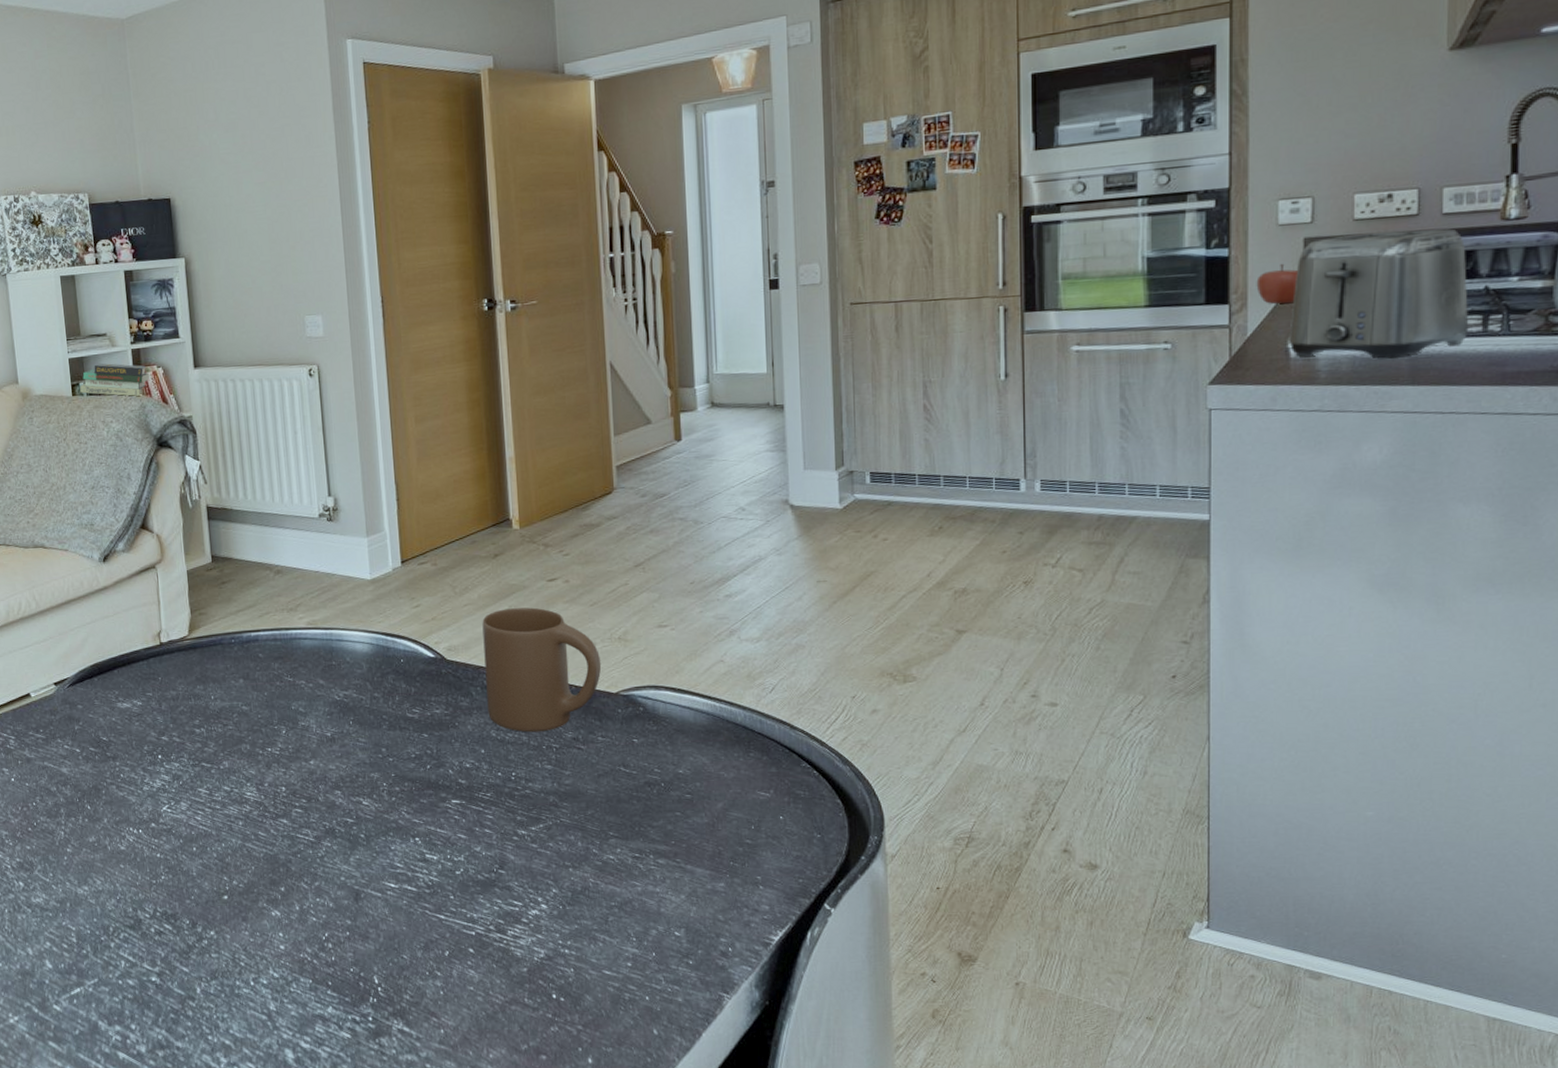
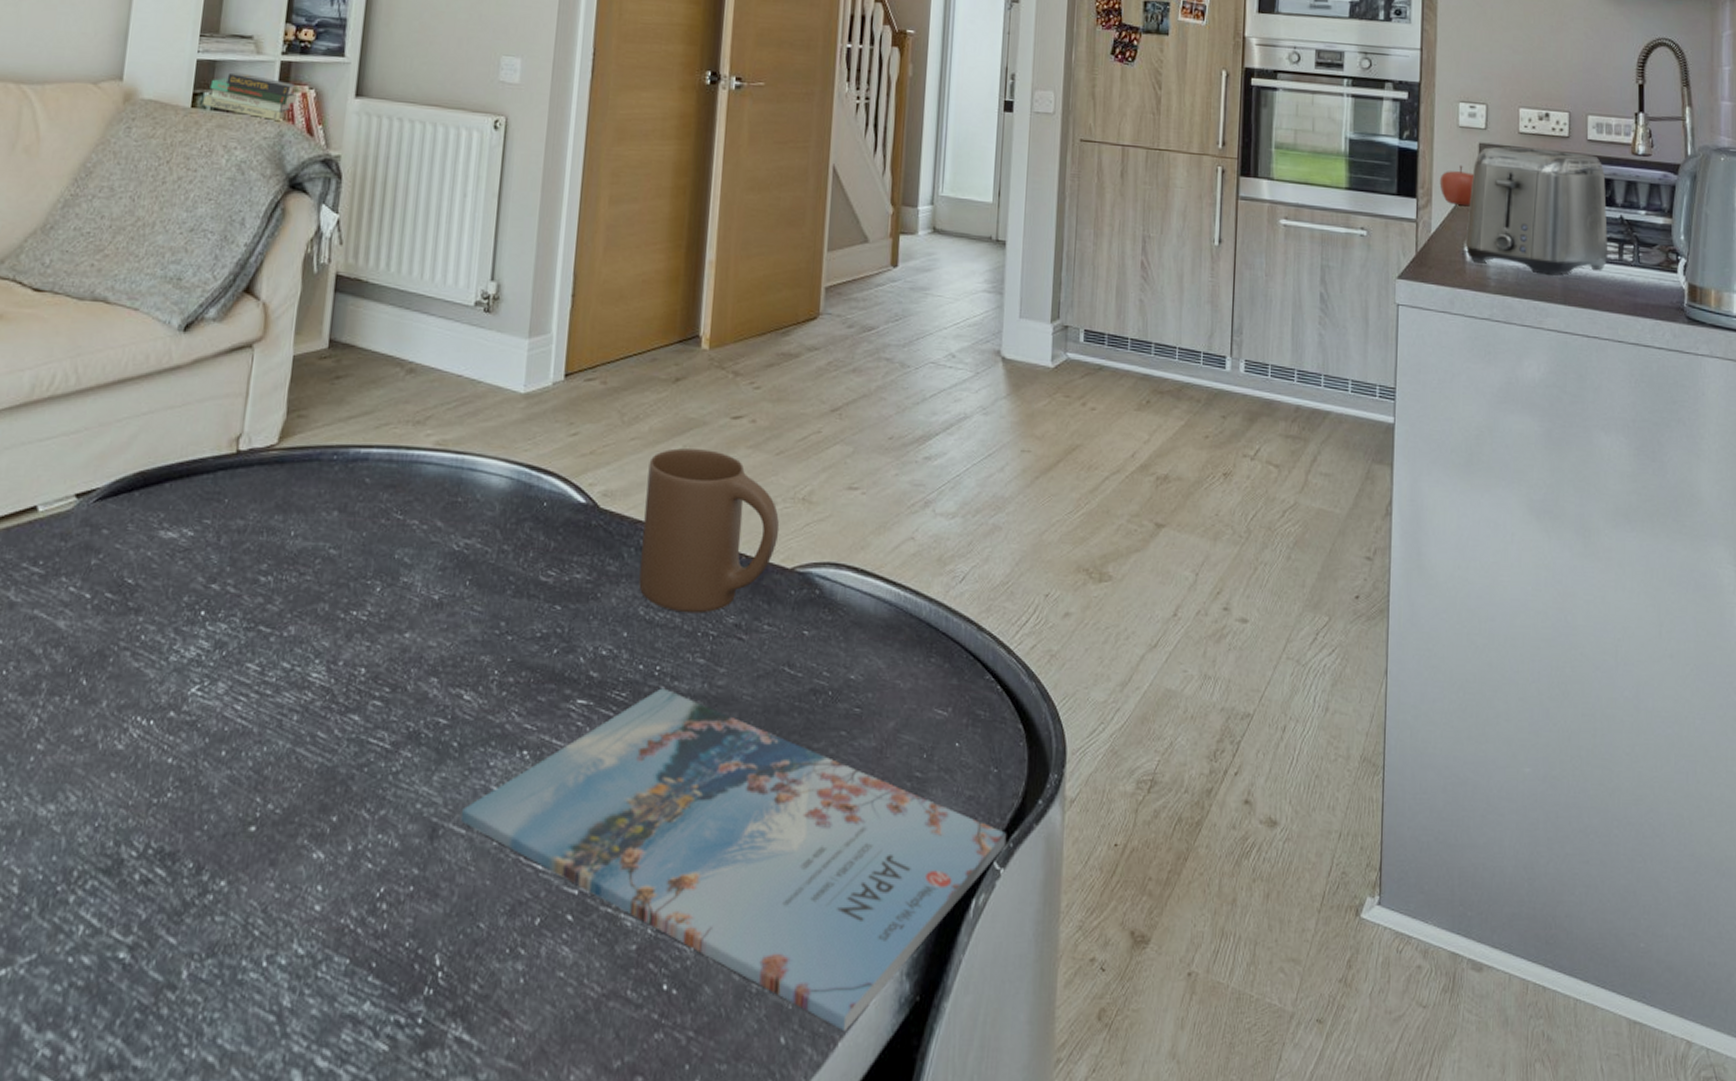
magazine: none [375,788,835,1026] -> present [460,688,1007,1032]

